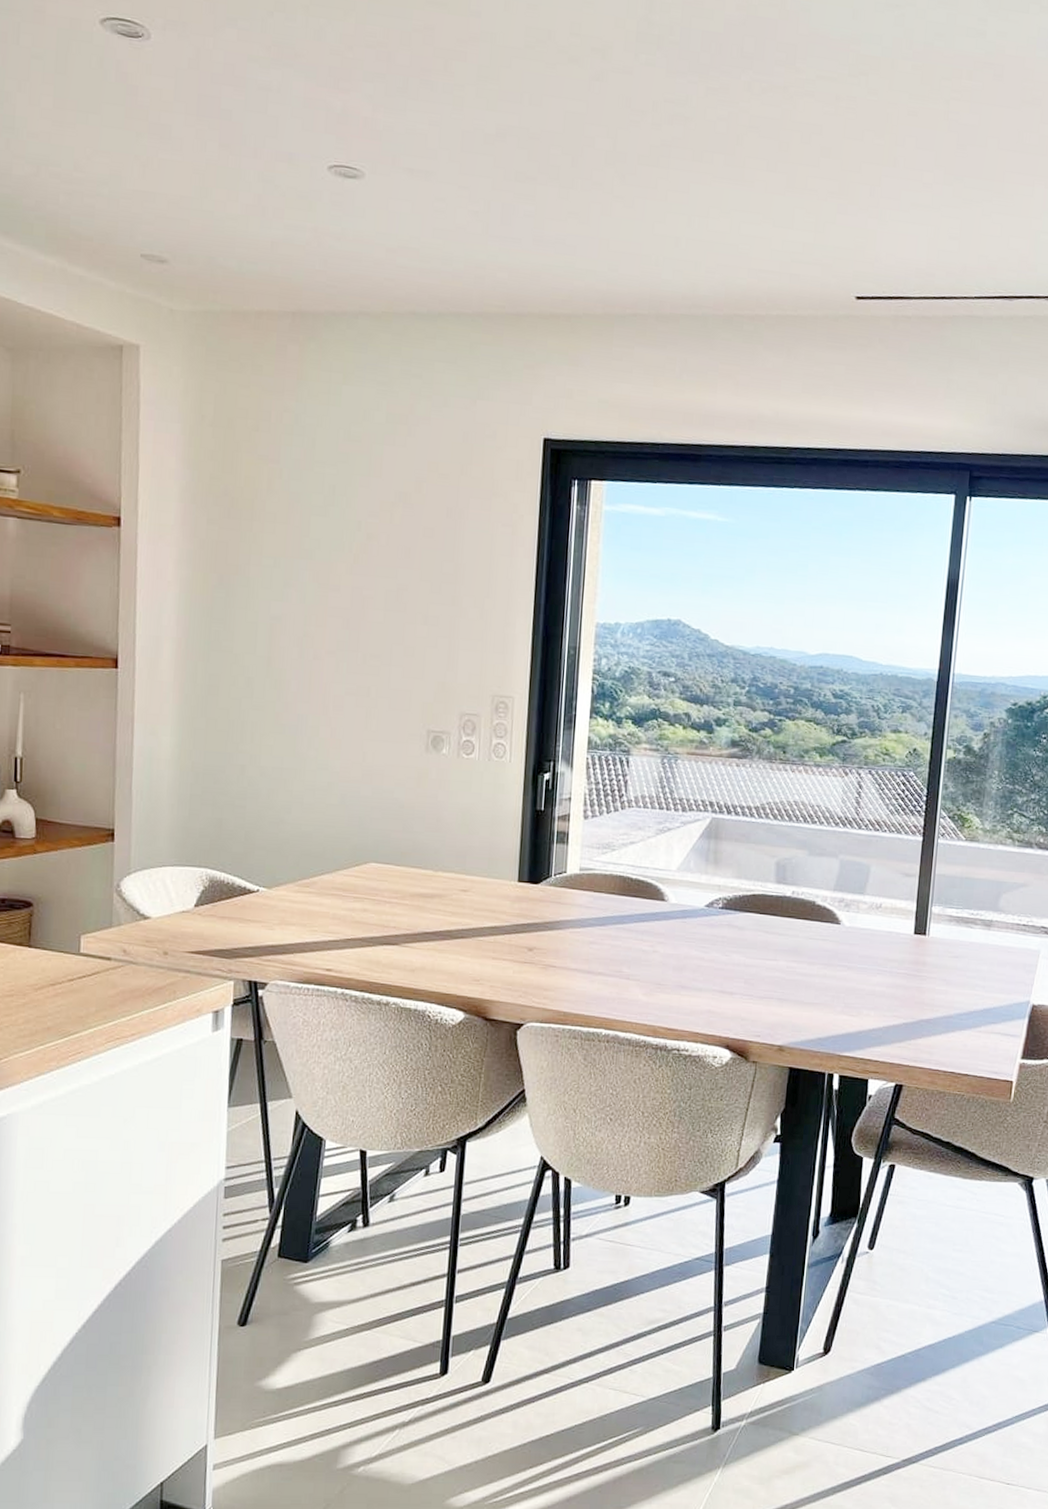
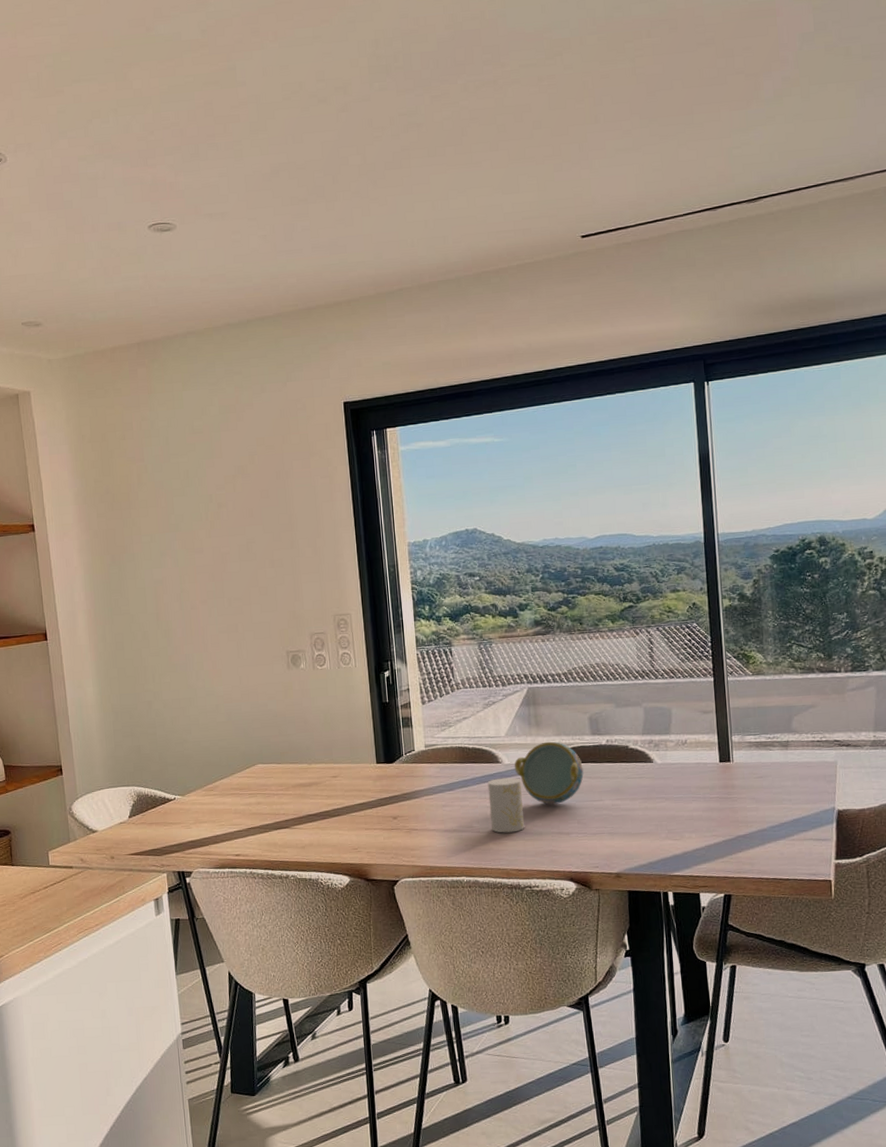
cup: none [643,918,686,985] -> present [487,777,525,833]
decorative bowl: none [681,884,761,958] -> present [514,741,584,805]

